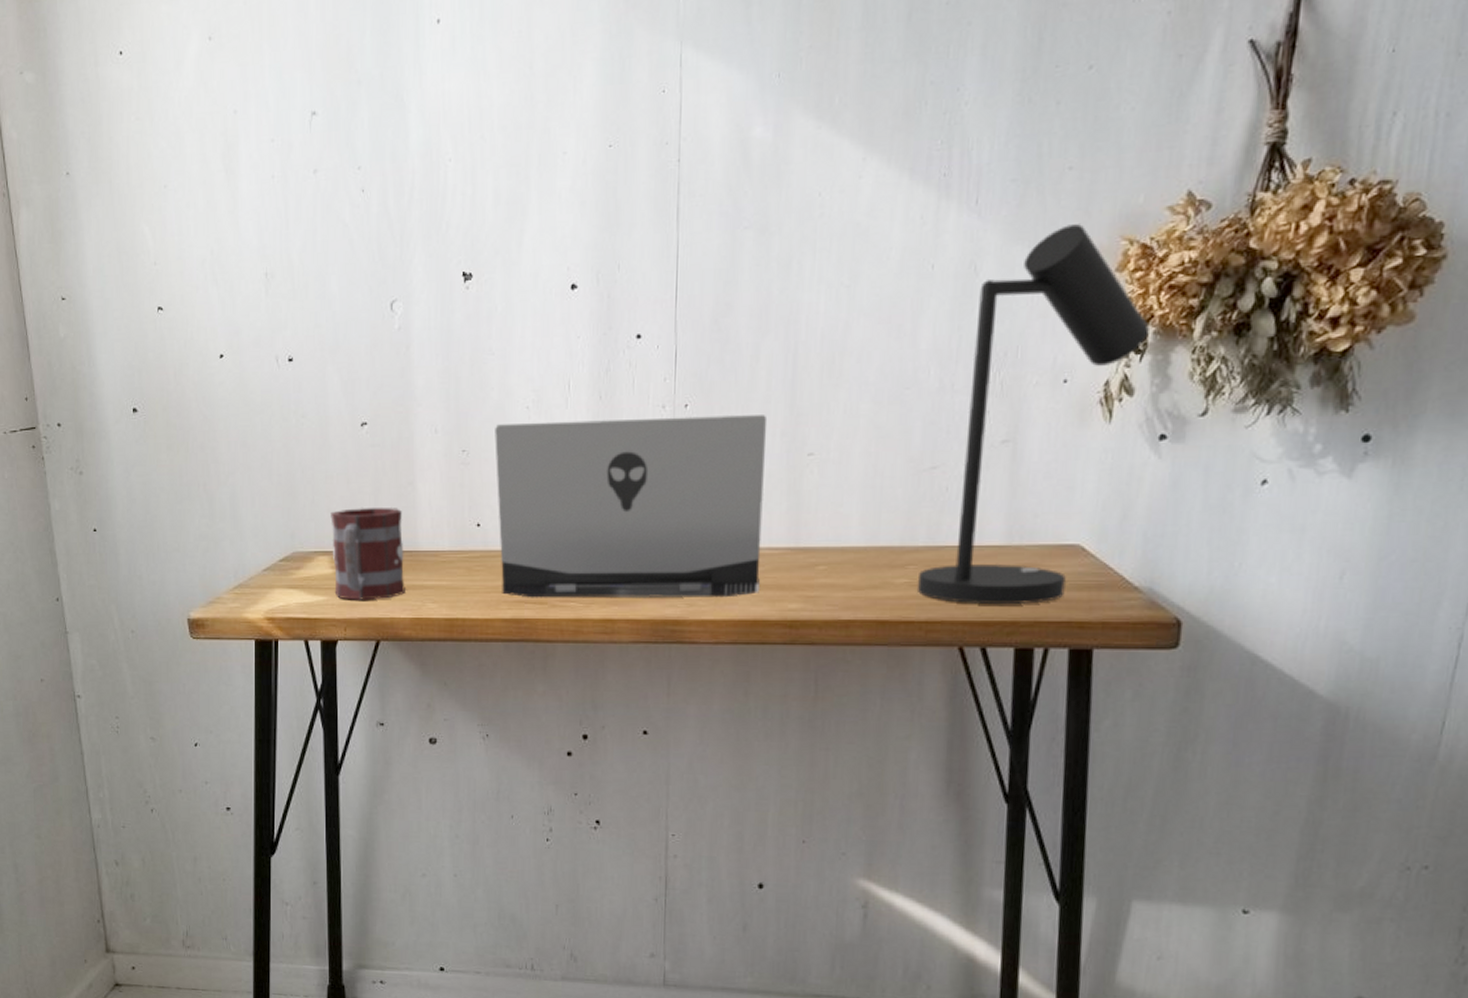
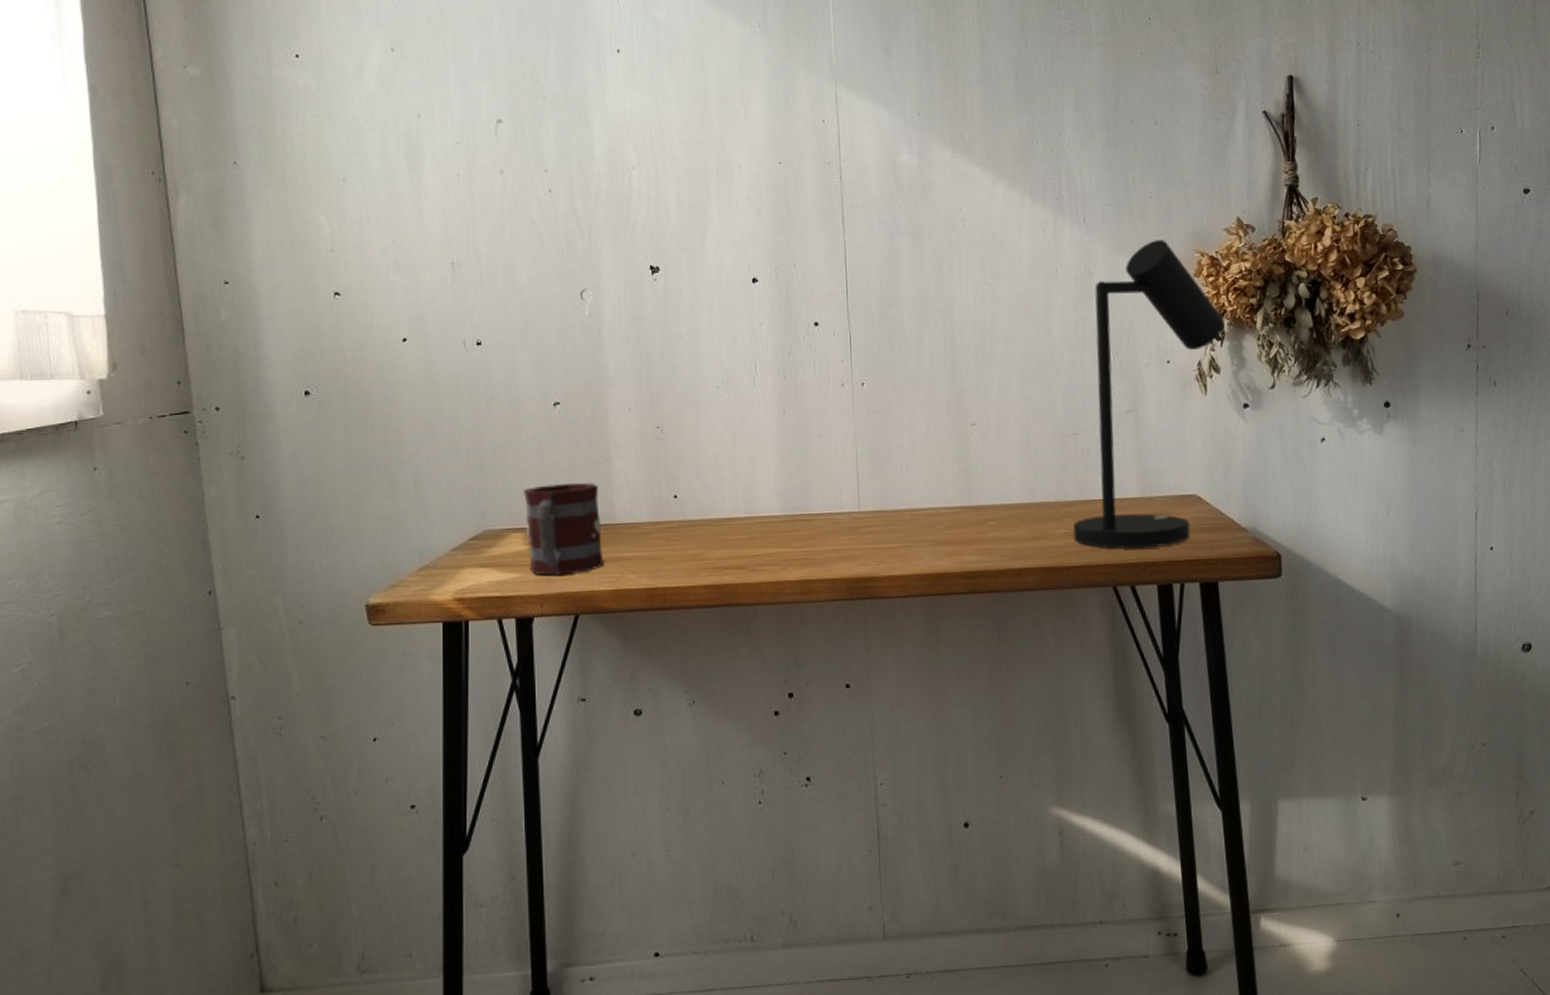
laptop computer: present [495,415,768,598] -> none [687,391,941,564]

